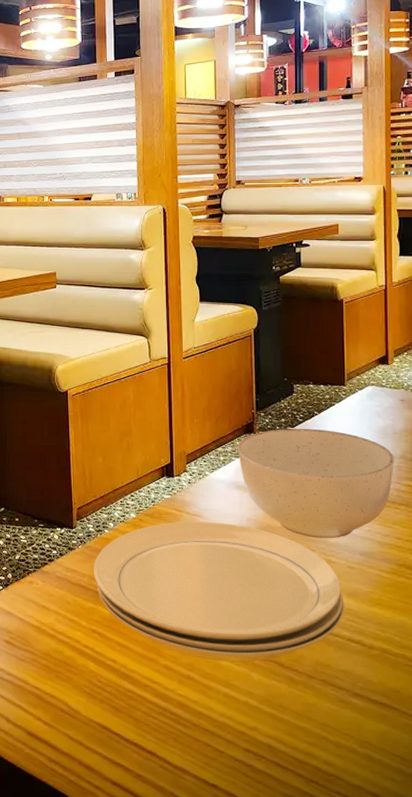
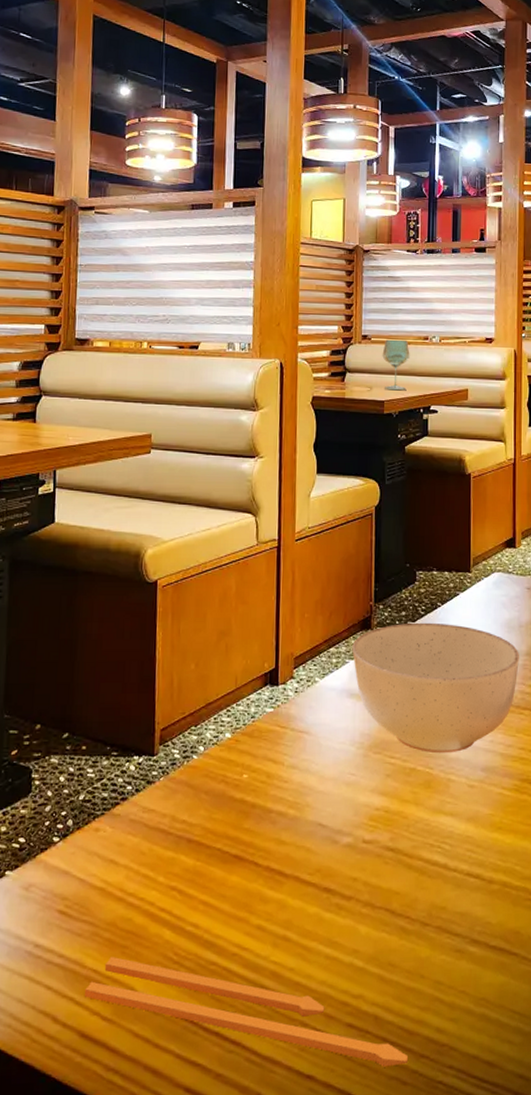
chopsticks: none [28,679,300,786] -> present [84,957,409,1067]
plate: present [93,521,345,663] -> none [176,739,464,914]
wine glass: none [255,183,282,228] -> present [382,339,410,391]

